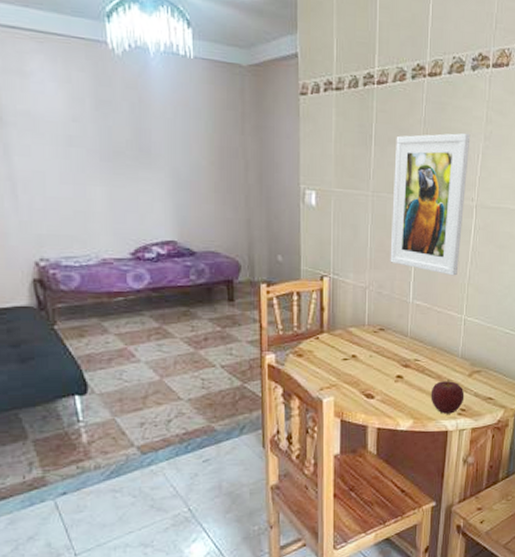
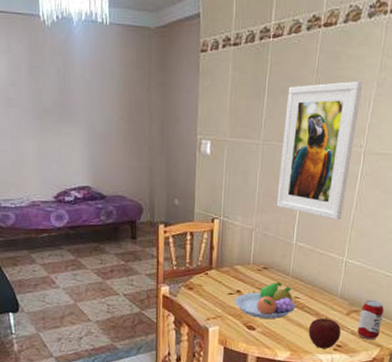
fruit bowl: none [350,344,417,386] -> present [235,282,296,319]
beverage can: none [481,359,506,401] -> present [357,299,384,340]

